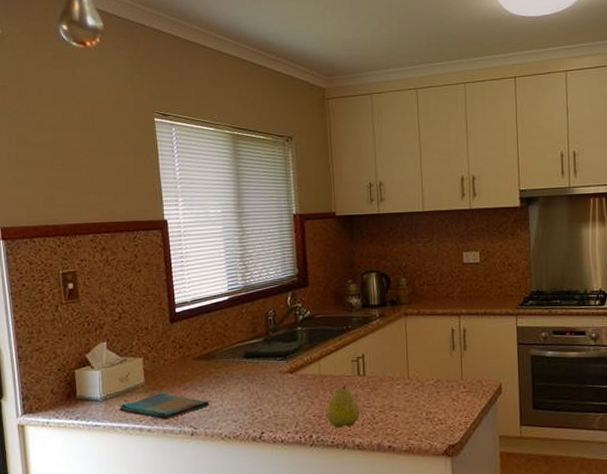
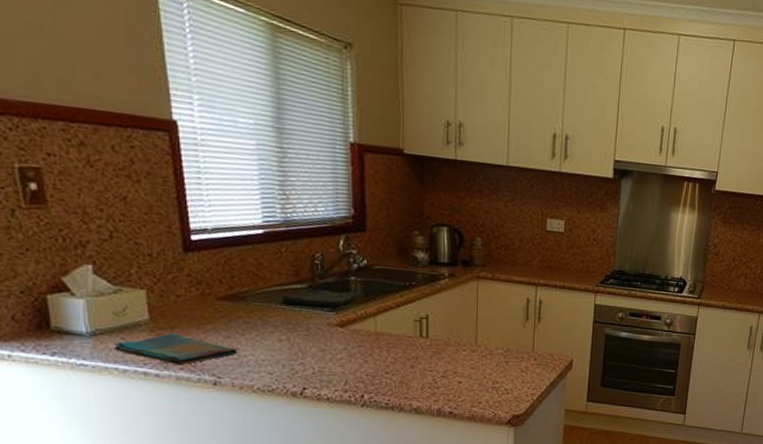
fruit: present [326,384,359,428] -> none [381,344,419,390]

